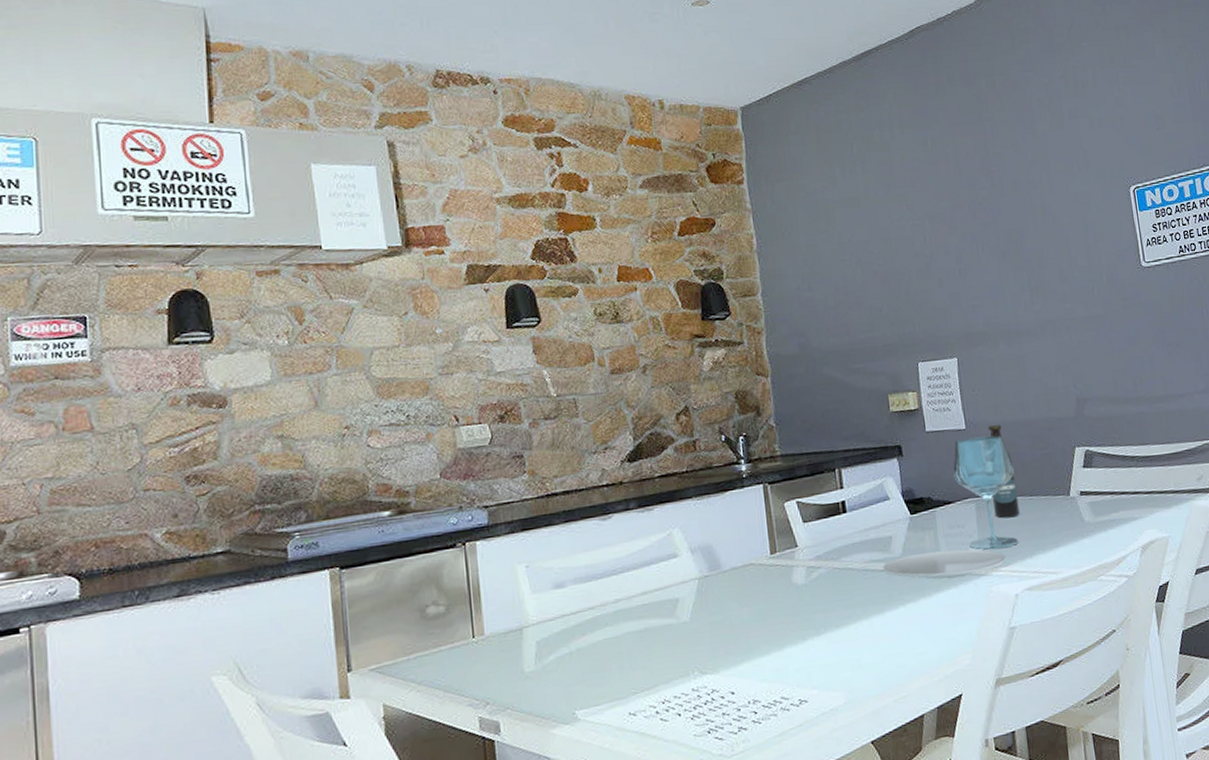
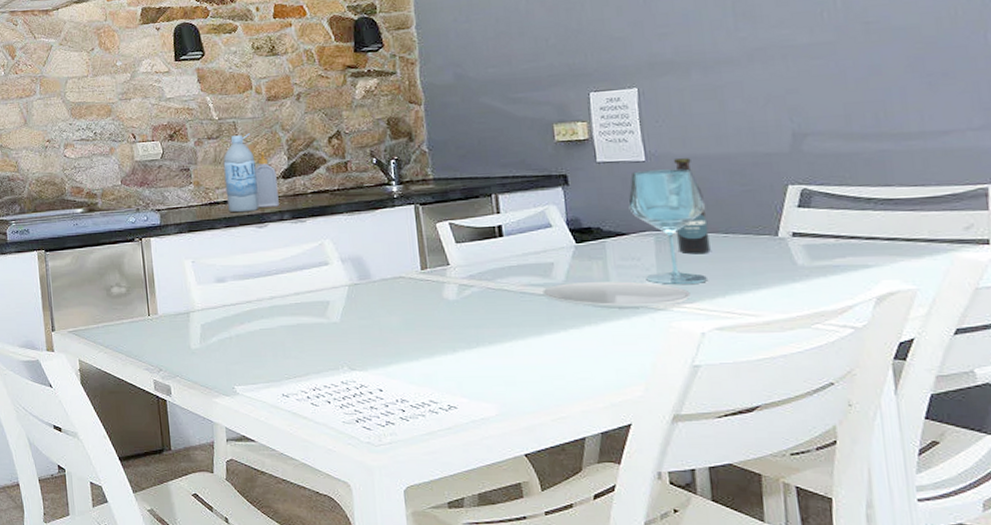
water bottle: none [562,411,603,505] -> present [223,133,259,213]
soap bottle: none [597,432,625,497] -> present [254,152,279,208]

